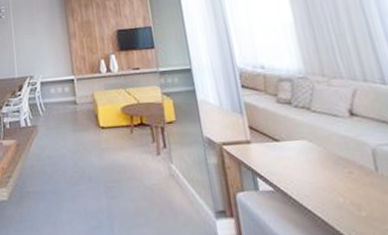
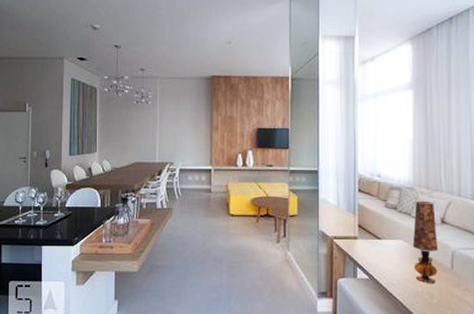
table lamp: none [312,90,359,191] -> present [412,200,438,283]

